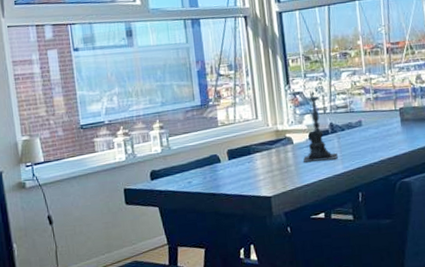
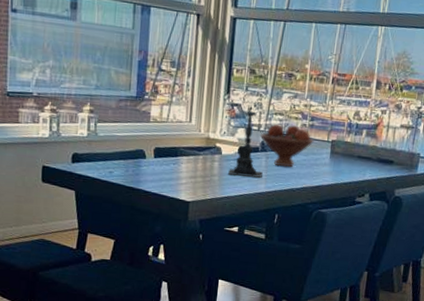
fruit bowl: none [327,101,382,144] -> present [259,124,314,167]

